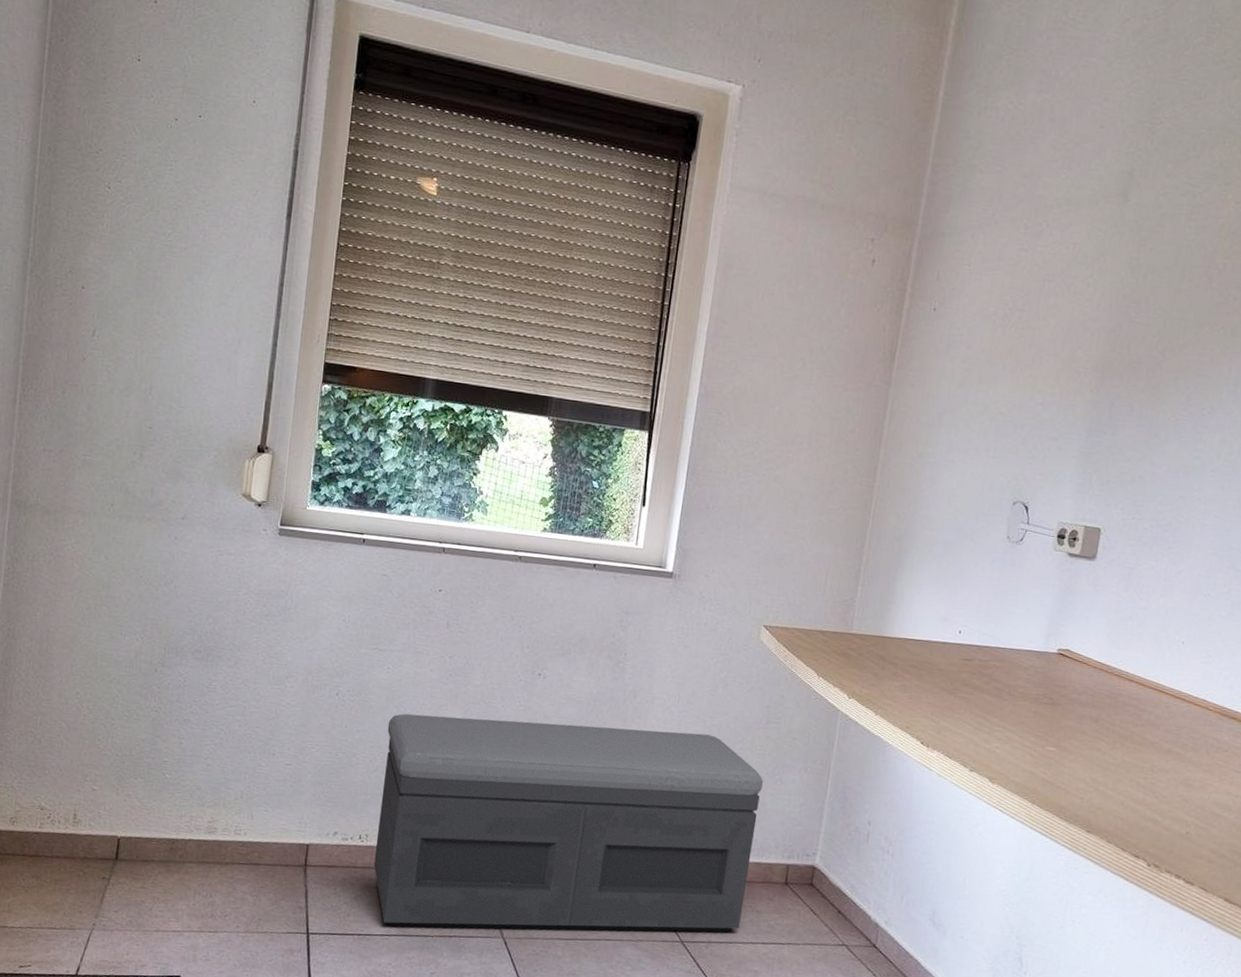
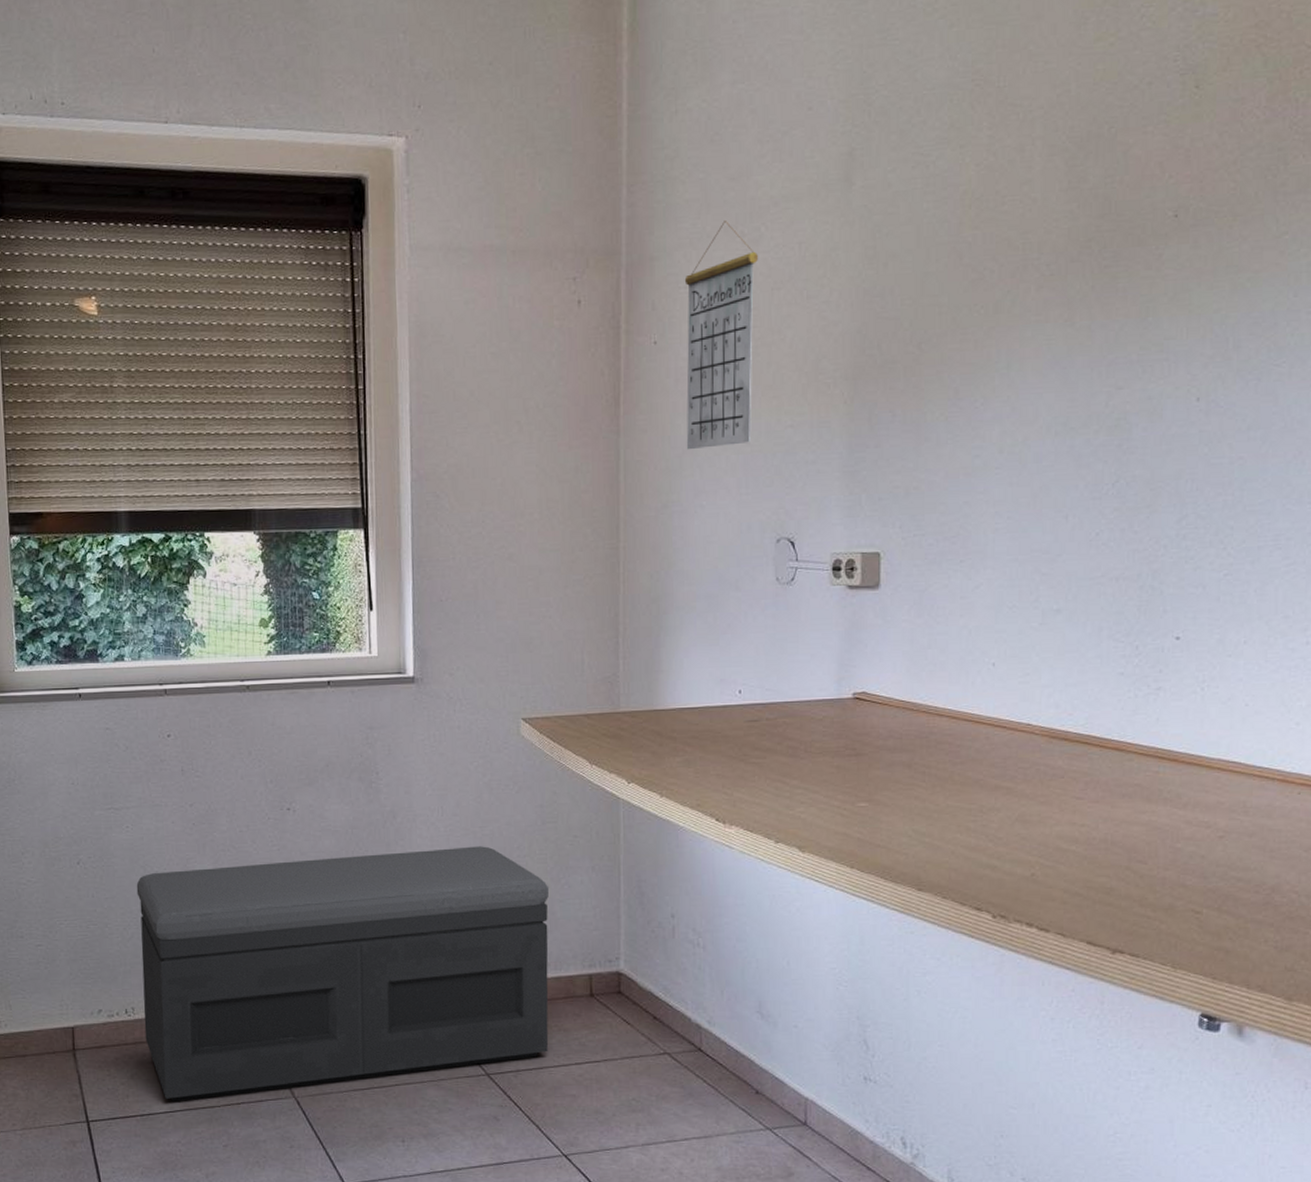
calendar: none [947,212,1036,413] -> present [684,221,758,450]

